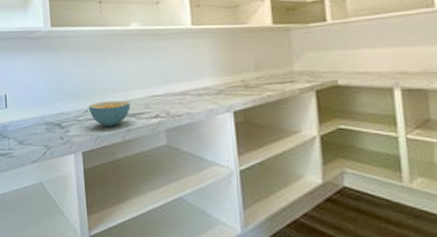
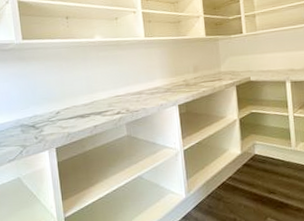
cereal bowl: present [88,101,131,127] -> none [60,102,97,125]

